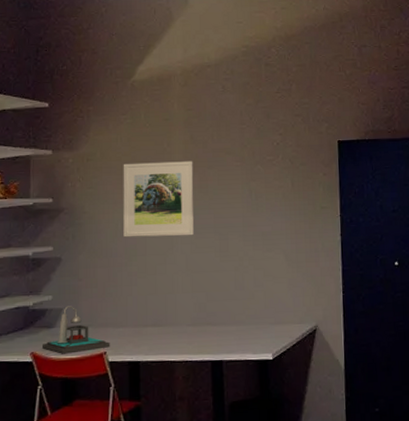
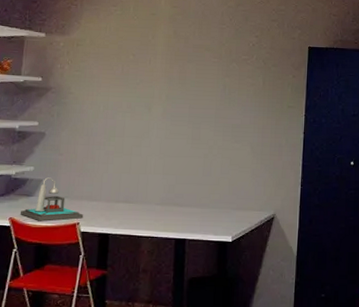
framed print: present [123,161,195,238] -> none [104,51,175,123]

